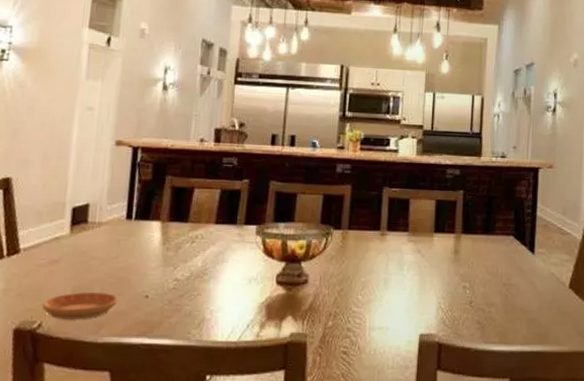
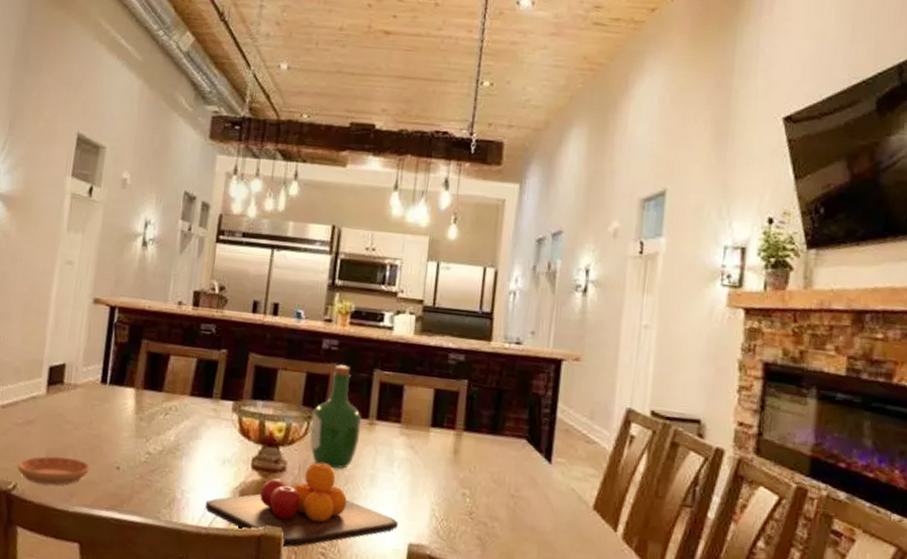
chopping board: none [233,273,410,351] -> present [205,463,398,548]
wine bottle: none [328,185,375,277] -> present [309,365,362,469]

